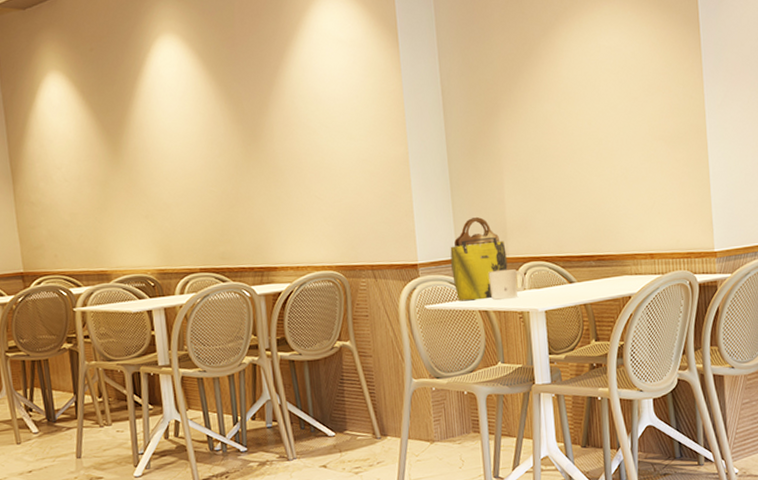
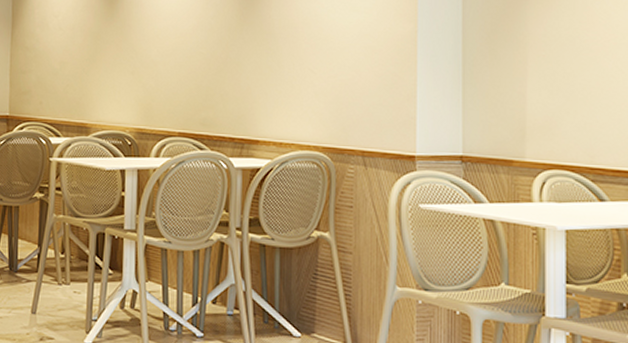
tote bag: present [450,216,508,301] -> none [455,110,523,207]
mug: present [488,269,527,300] -> none [499,175,545,210]

